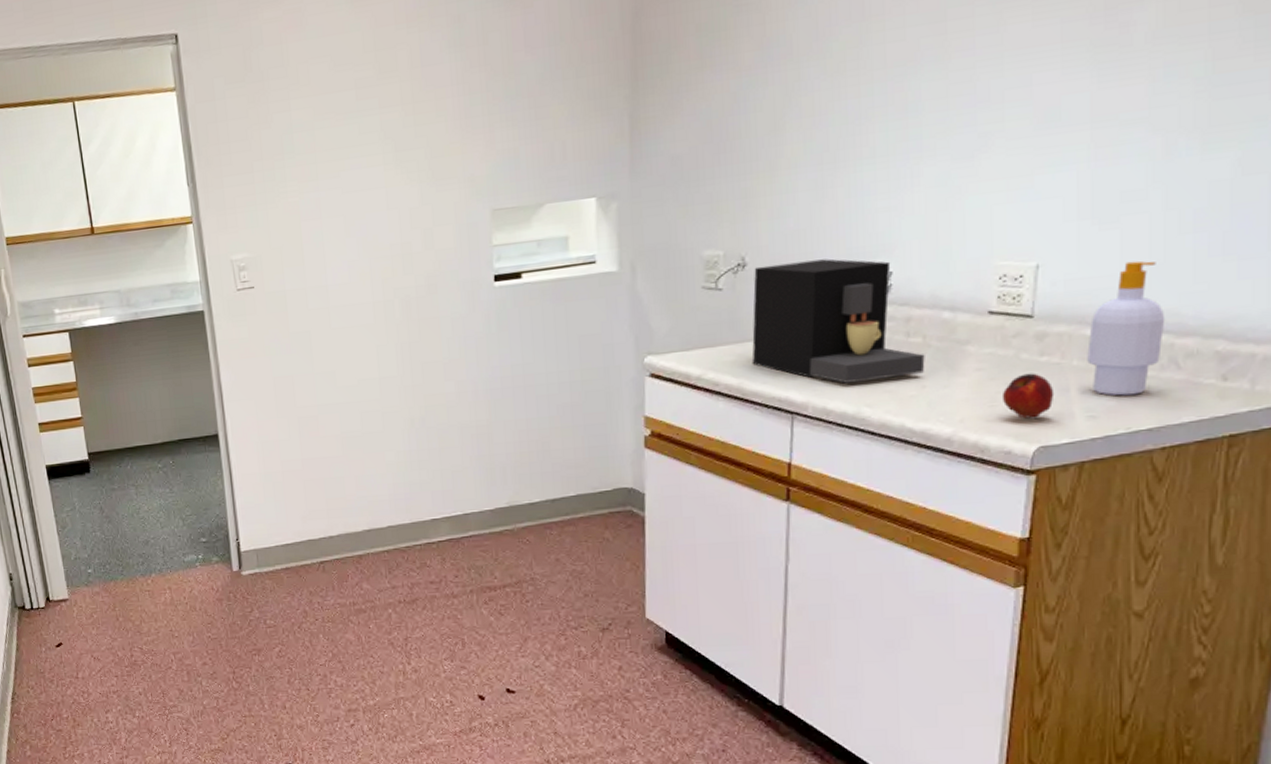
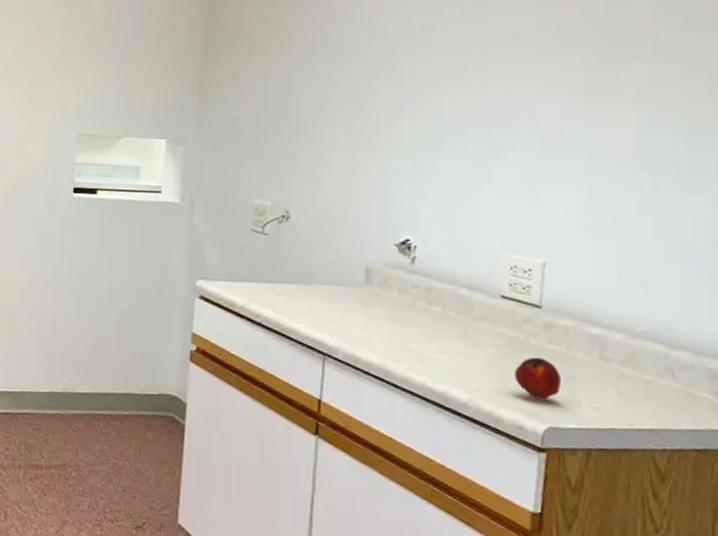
coffee maker: present [752,258,925,384] -> none [290,220,445,340]
soap bottle: present [1087,260,1165,396] -> none [590,274,660,396]

